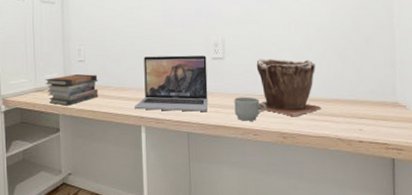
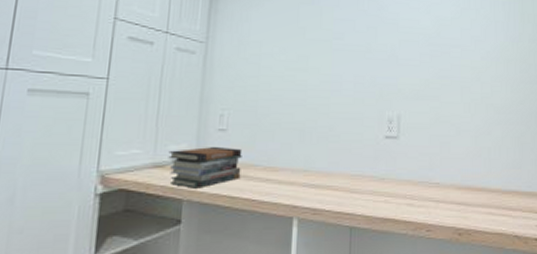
laptop: present [135,55,208,112] -> none [287,129,379,201]
mug: present [234,97,267,121] -> none [407,184,442,214]
plant pot: present [256,58,322,116] -> none [433,140,499,209]

